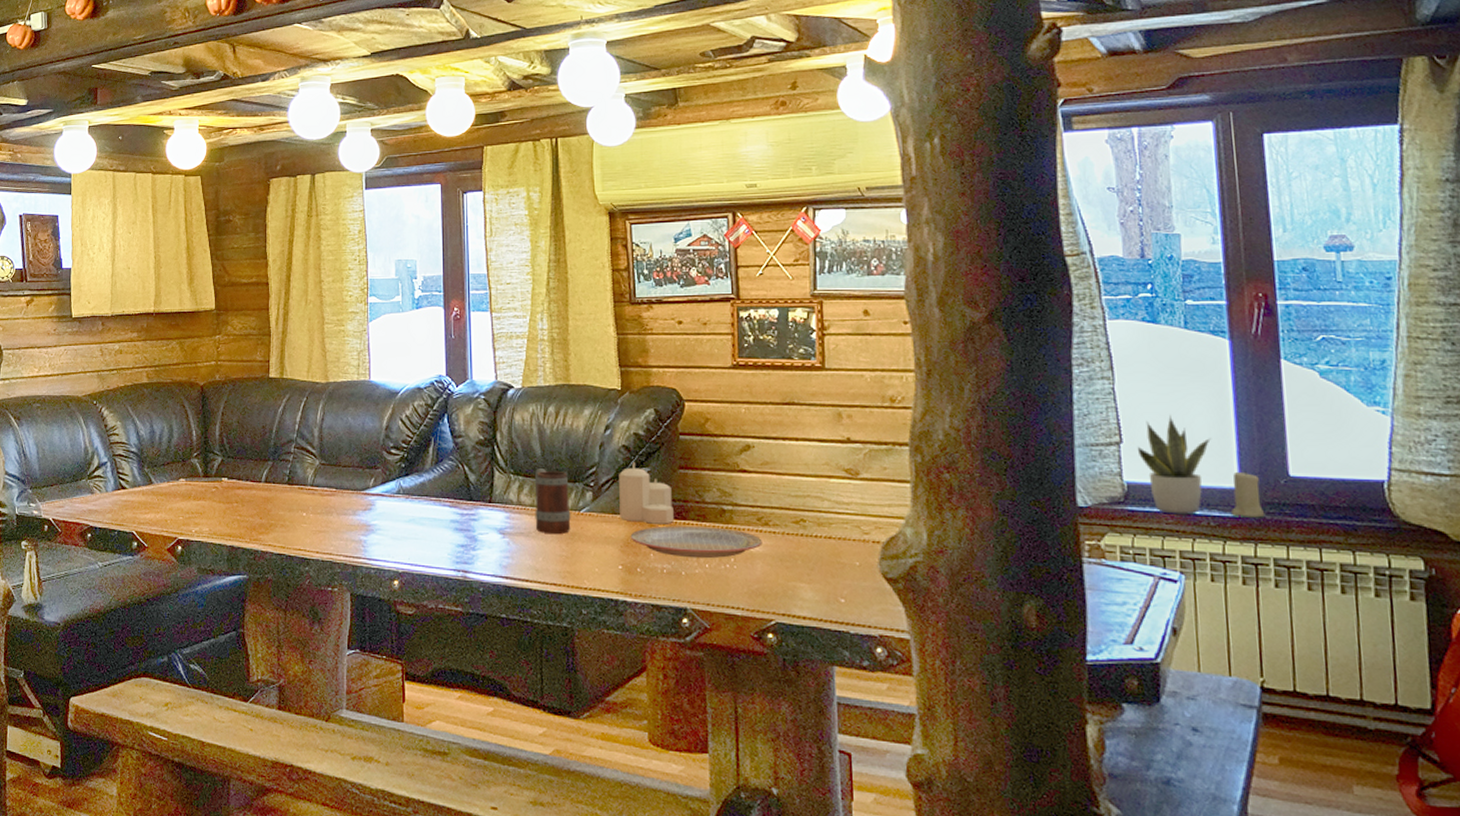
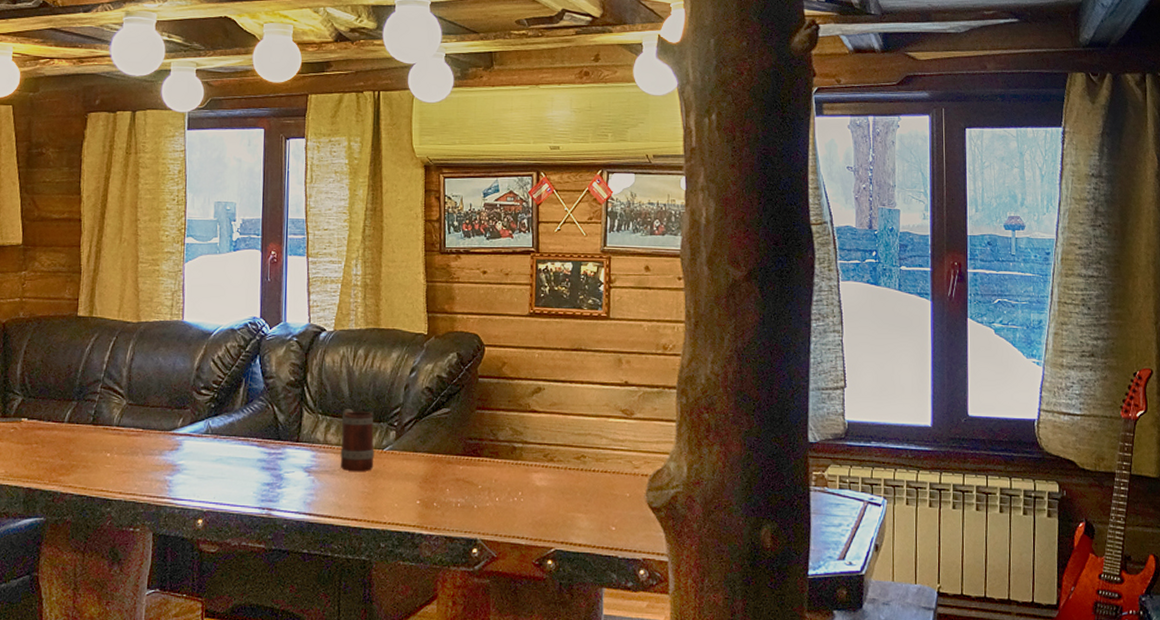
candle: present [619,462,674,524] -> none [420,403,470,461]
plate: present [630,526,763,559] -> none [429,462,547,493]
potted plant: present [1137,414,1211,515] -> none [857,363,913,449]
candle: present [1230,471,1265,518] -> none [924,412,949,451]

